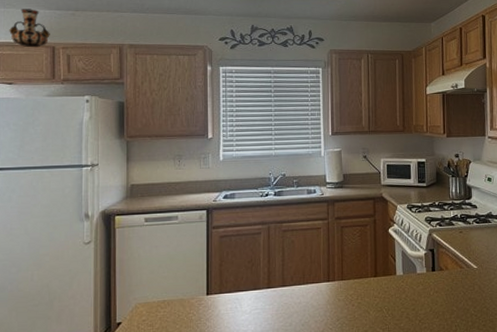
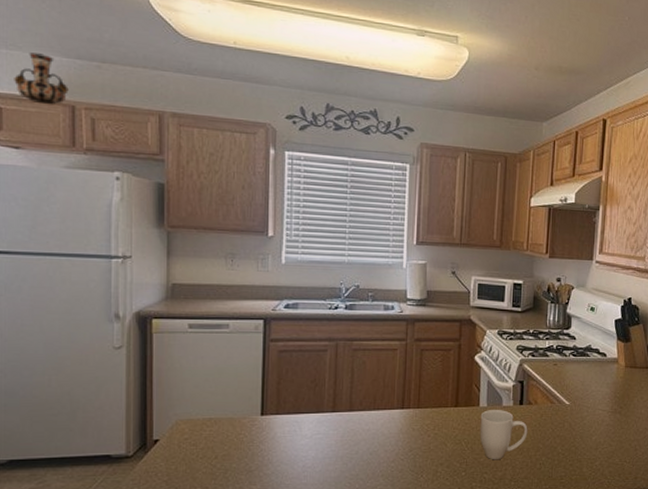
mug: none [398,276,442,325] -> present [479,409,528,460]

